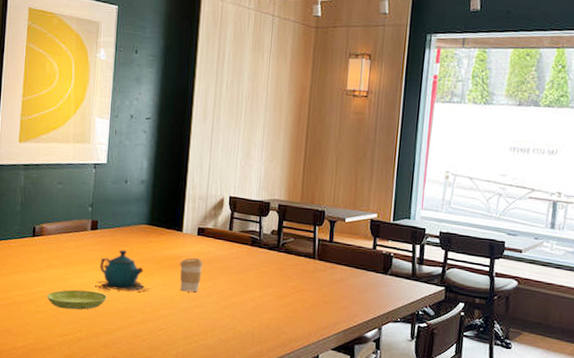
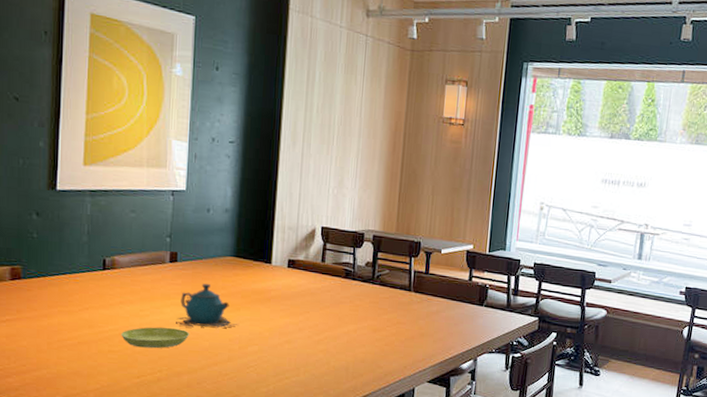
coffee cup: present [179,258,204,293] -> none [268,291,295,328]

